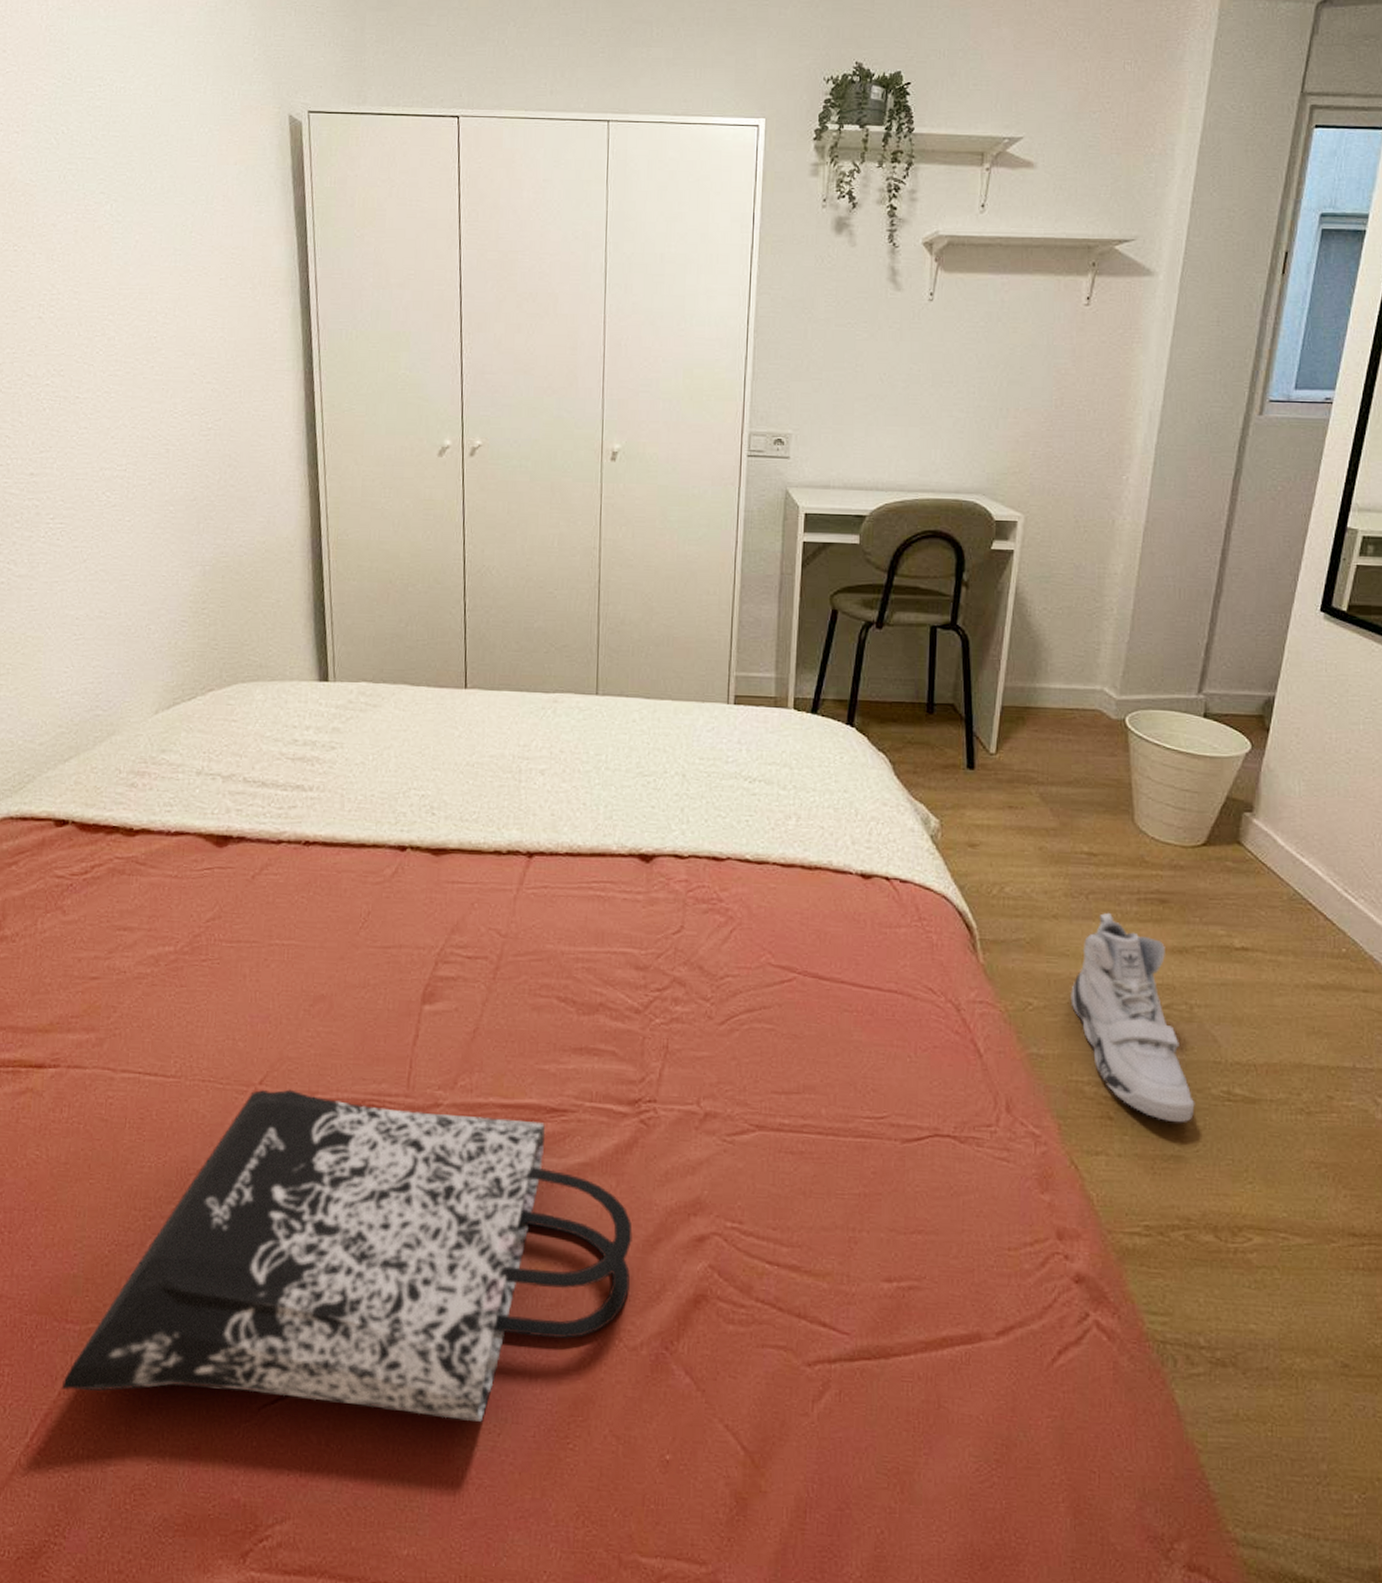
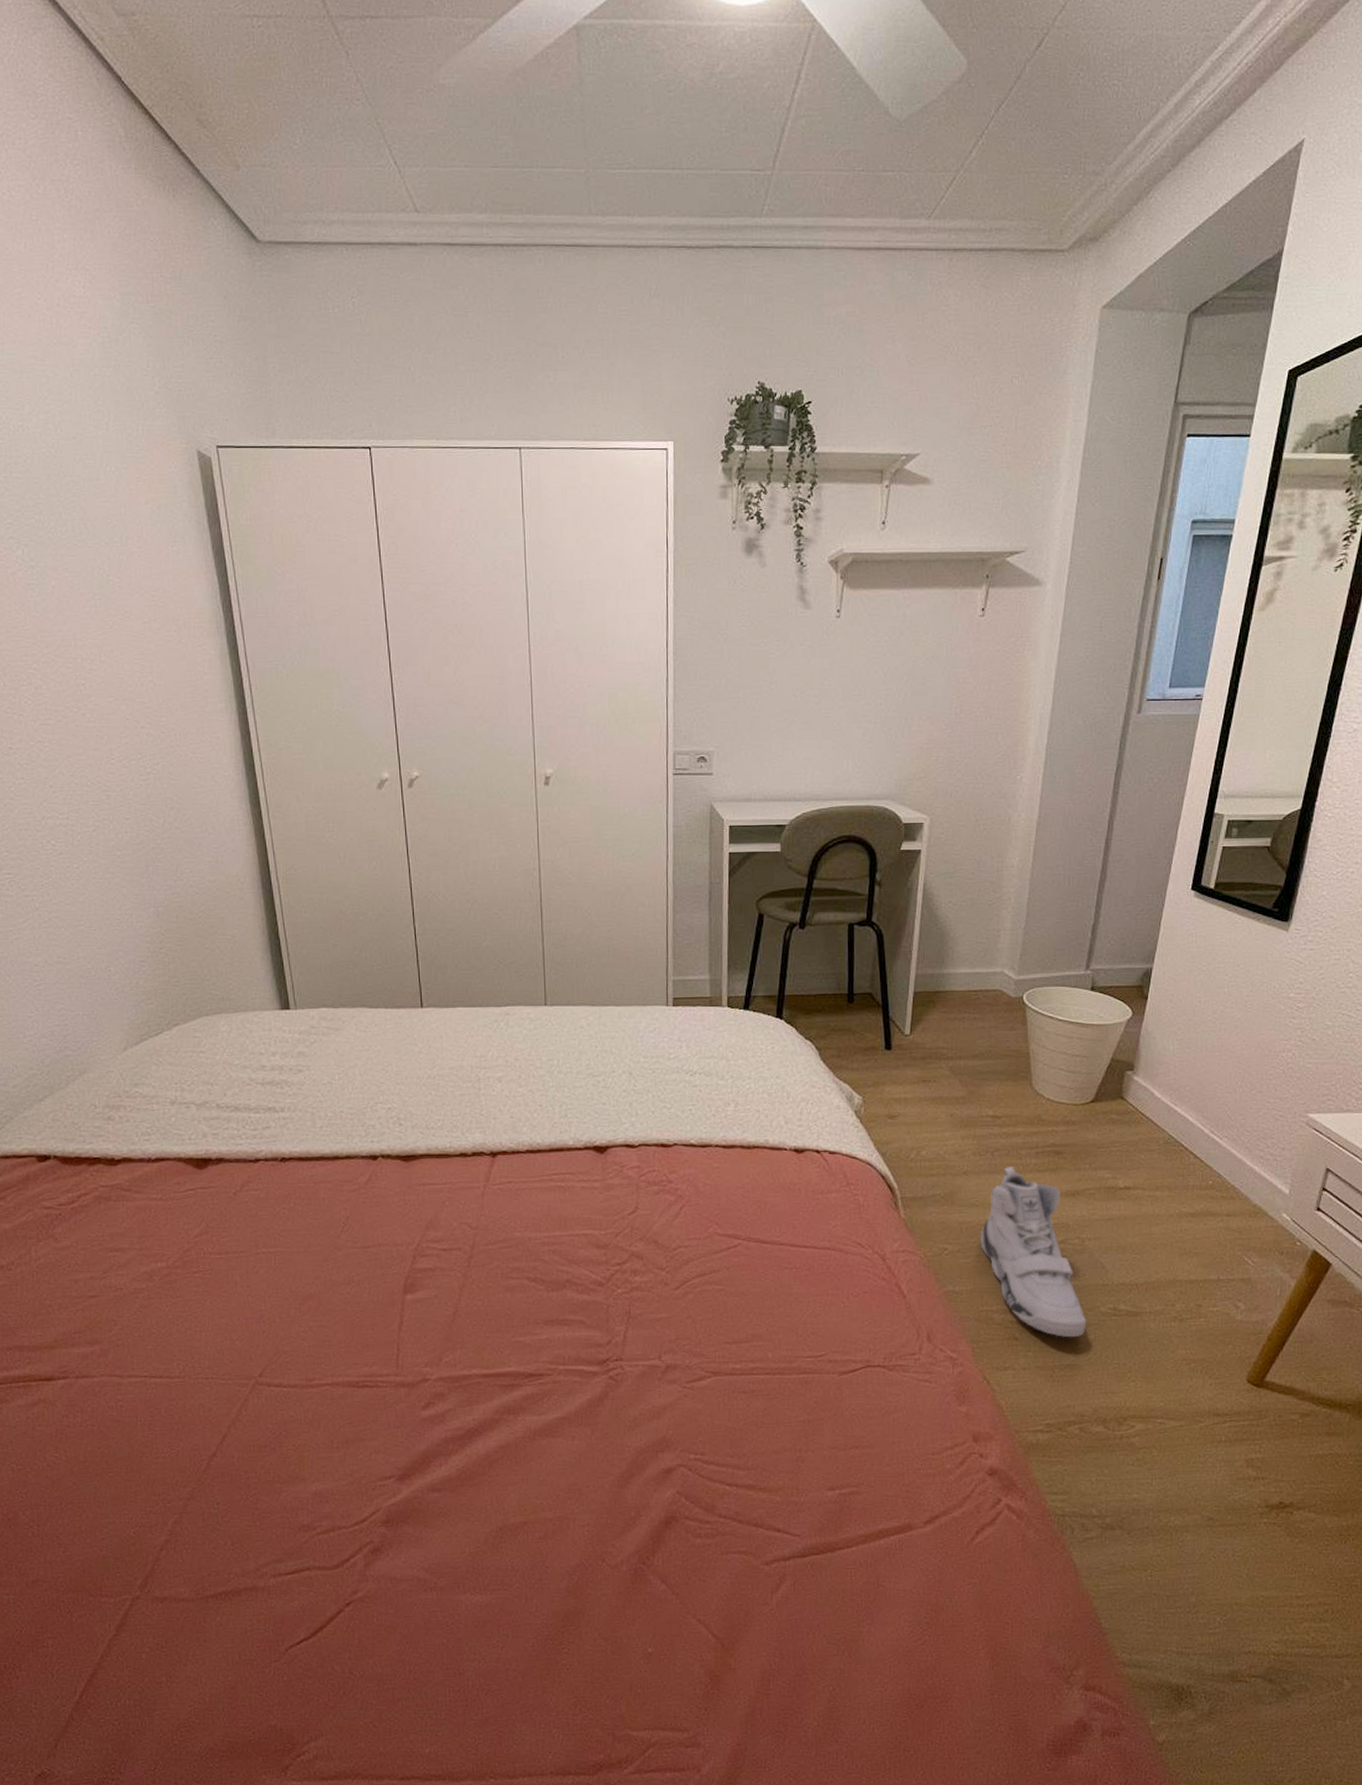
tote bag: present [61,1089,633,1422] -> none [103,1378,608,1653]

